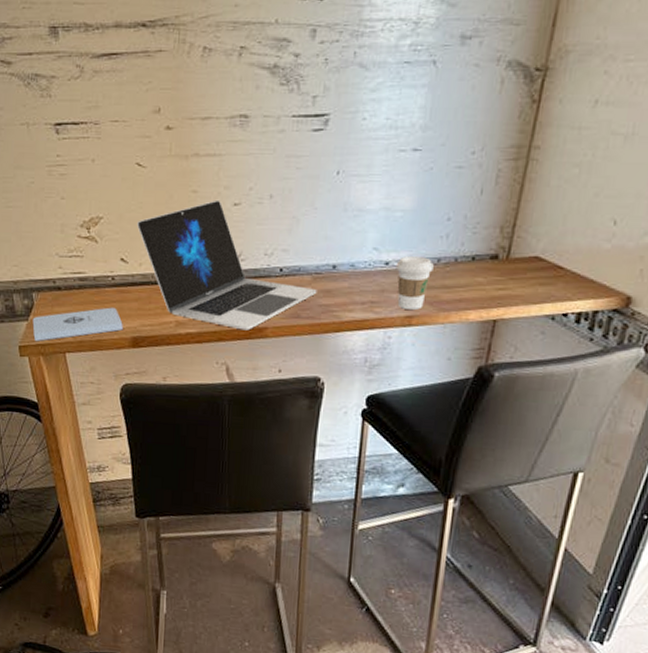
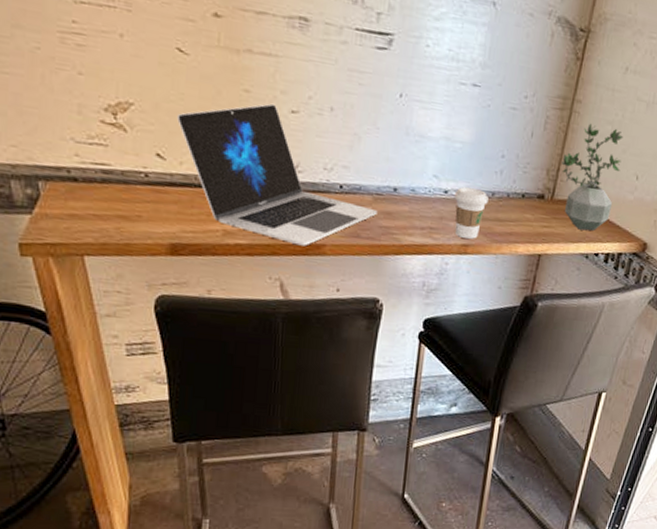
notepad: present [32,307,123,341] -> none [38,207,159,240]
potted plant: none [518,169,595,290] -> present [561,123,623,232]

